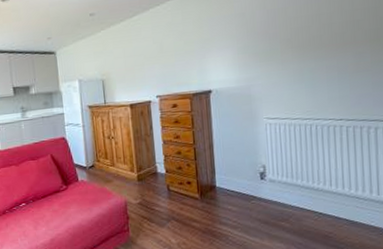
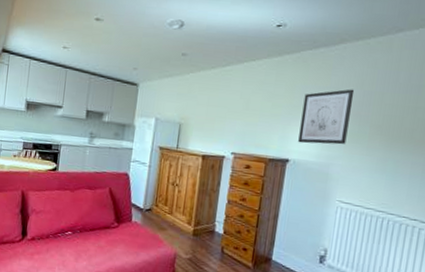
wall art: none [212,11,261,73] -> present [298,89,355,145]

